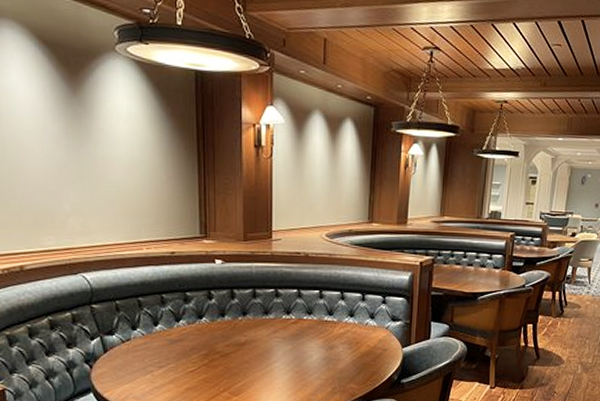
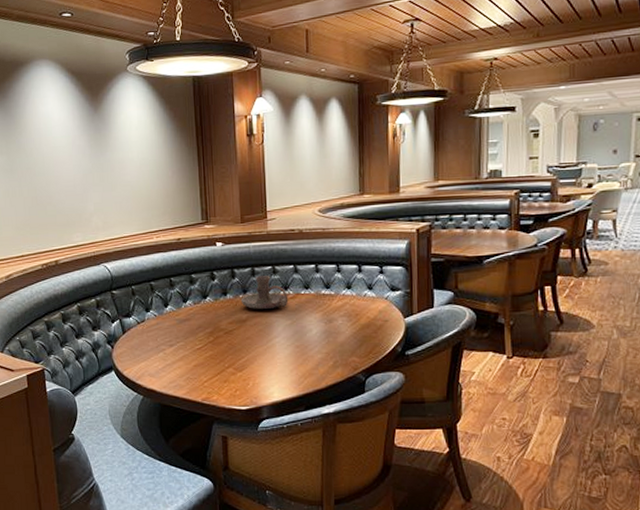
candle holder: none [239,298,290,334] -> present [240,276,289,310]

